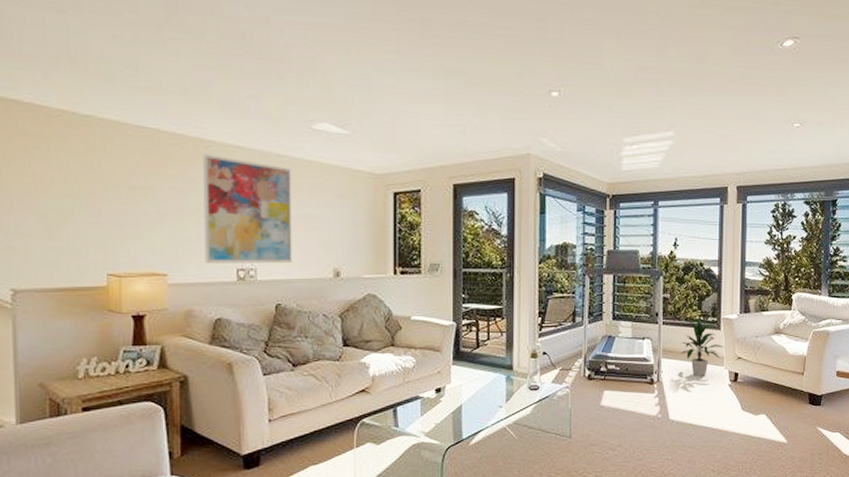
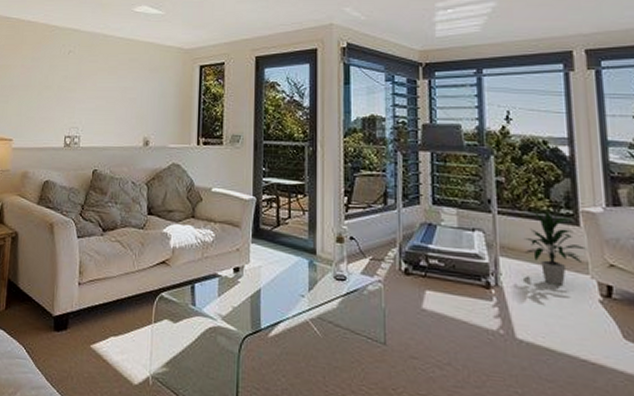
wall art: present [203,154,292,264] -> none [41,37,114,132]

